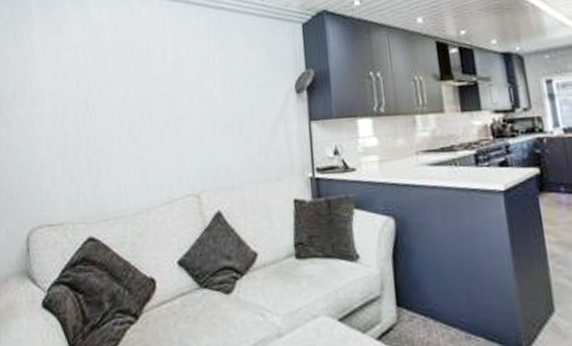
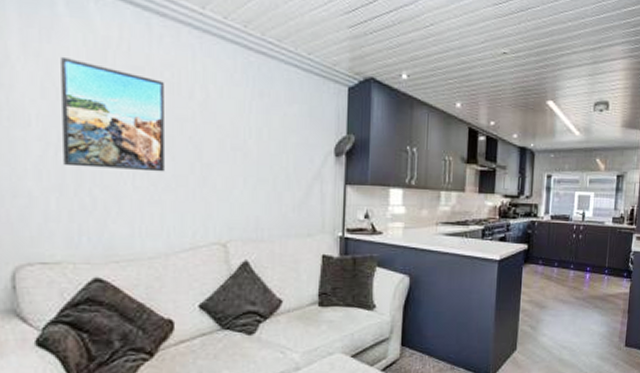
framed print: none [67,42,144,134] -> present [61,56,164,172]

